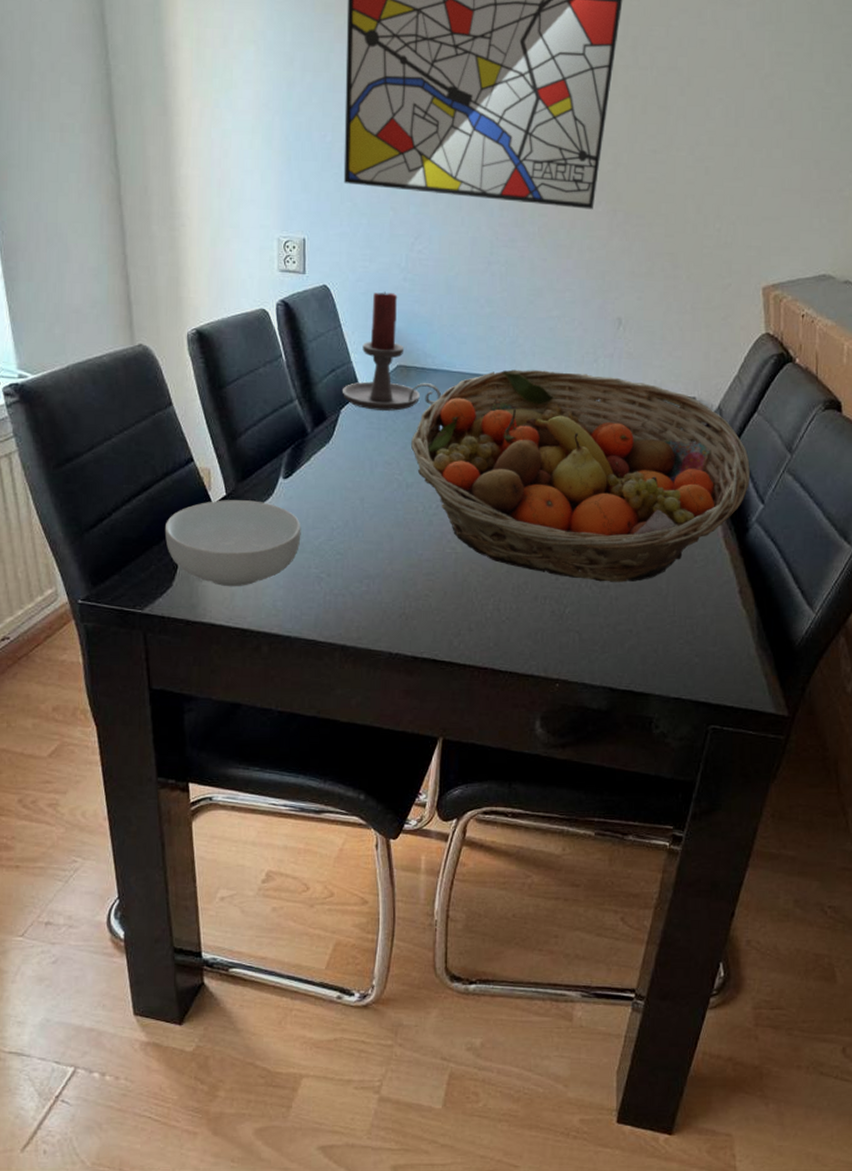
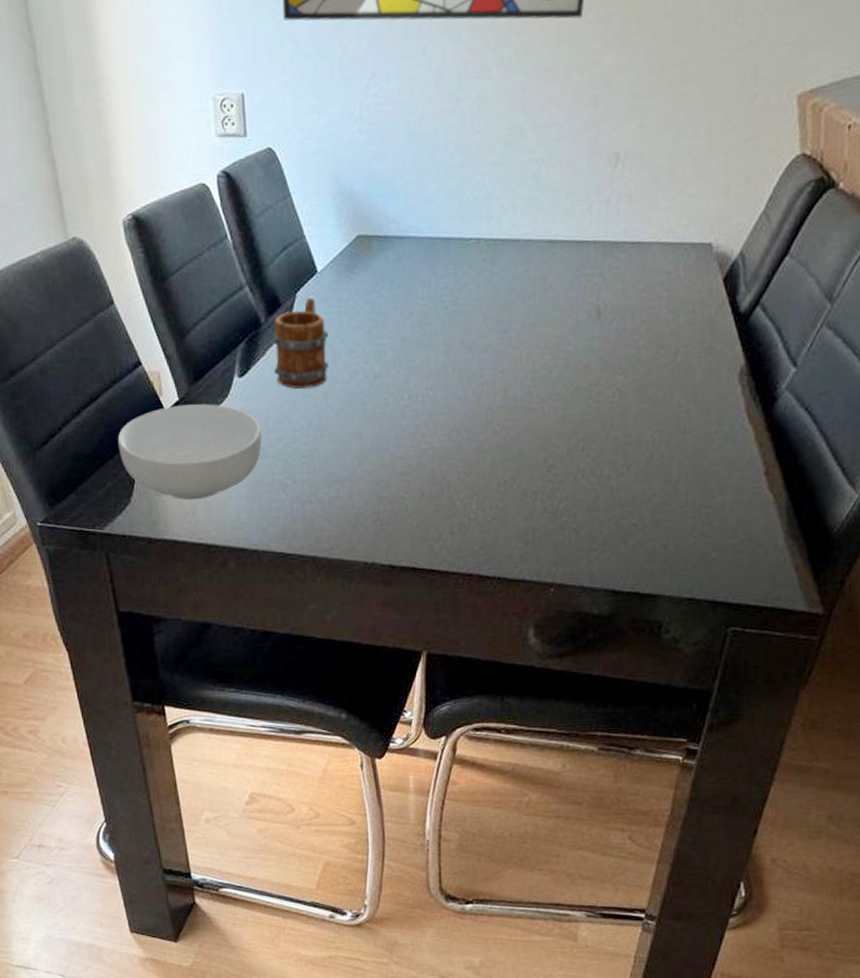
mug: none [316,415,368,493] -> present [272,298,330,389]
candle holder: present [343,292,441,411] -> none [297,148,408,291]
fruit basket: present [411,369,750,582] -> none [377,226,779,471]

